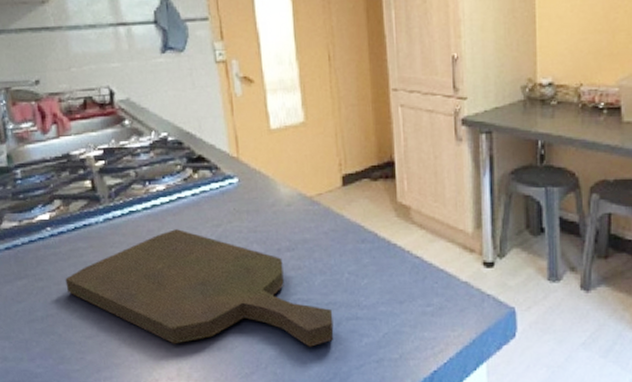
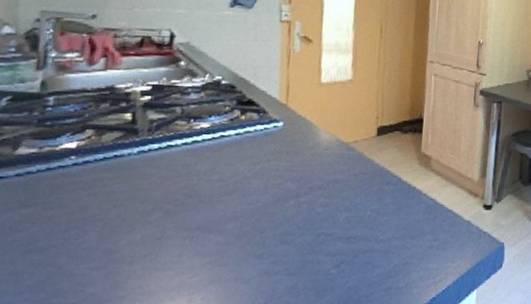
cutting board: present [65,229,334,347] -> none [79,165,352,277]

